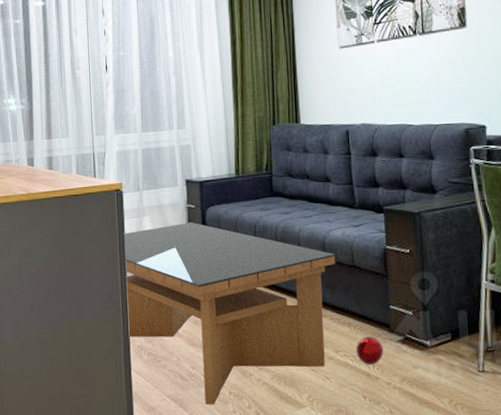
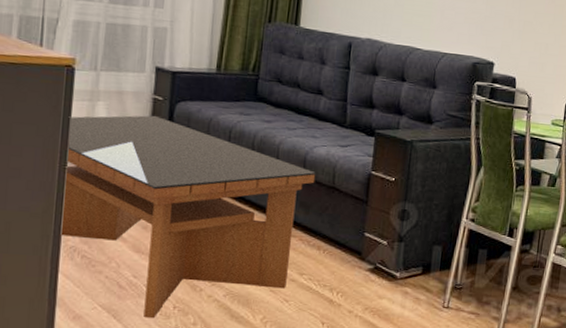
ball: present [355,336,384,365] -> none [321,262,351,291]

